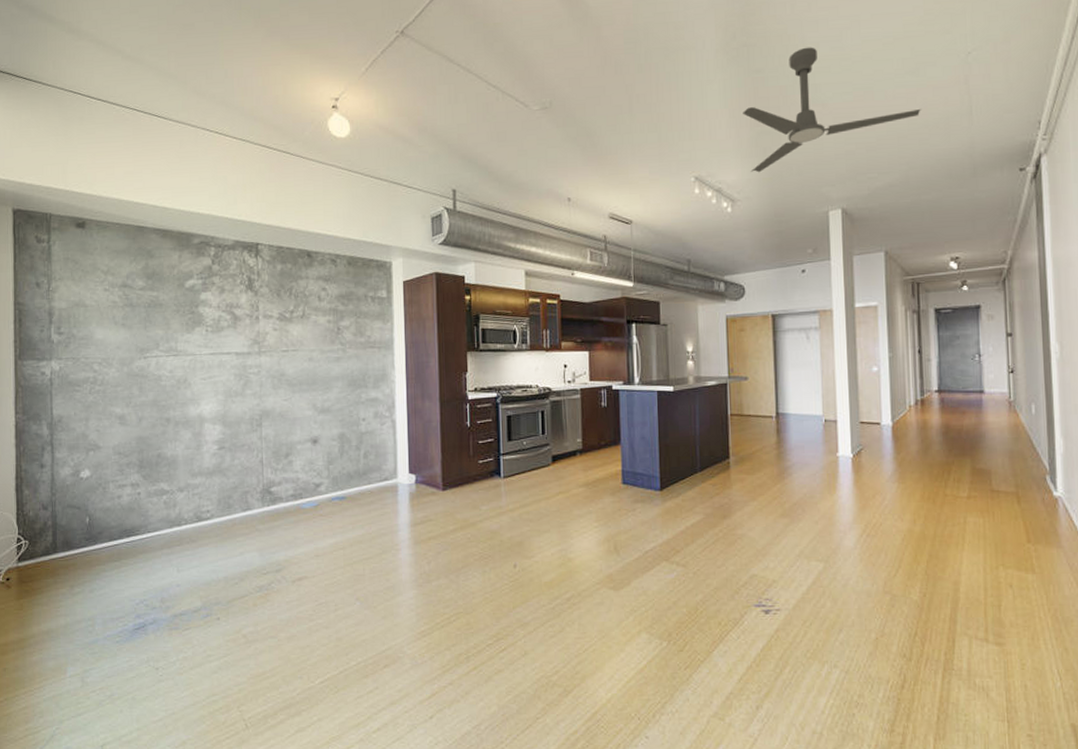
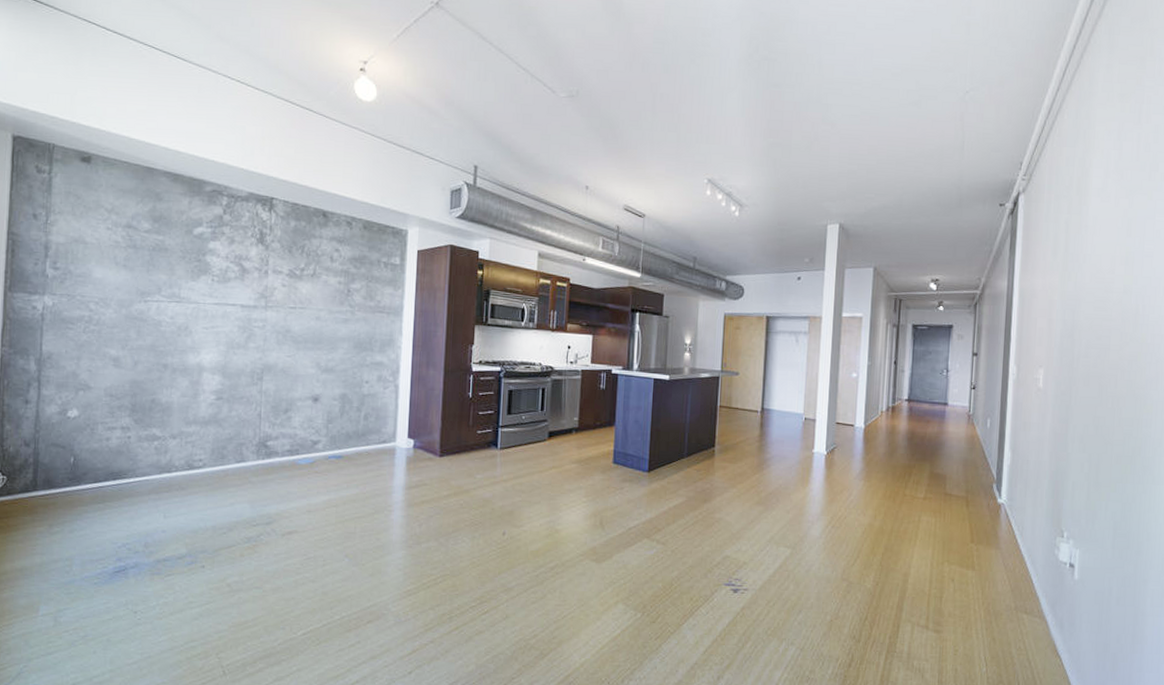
ceiling fan: present [743,47,921,173] -> none [758,68,919,182]

